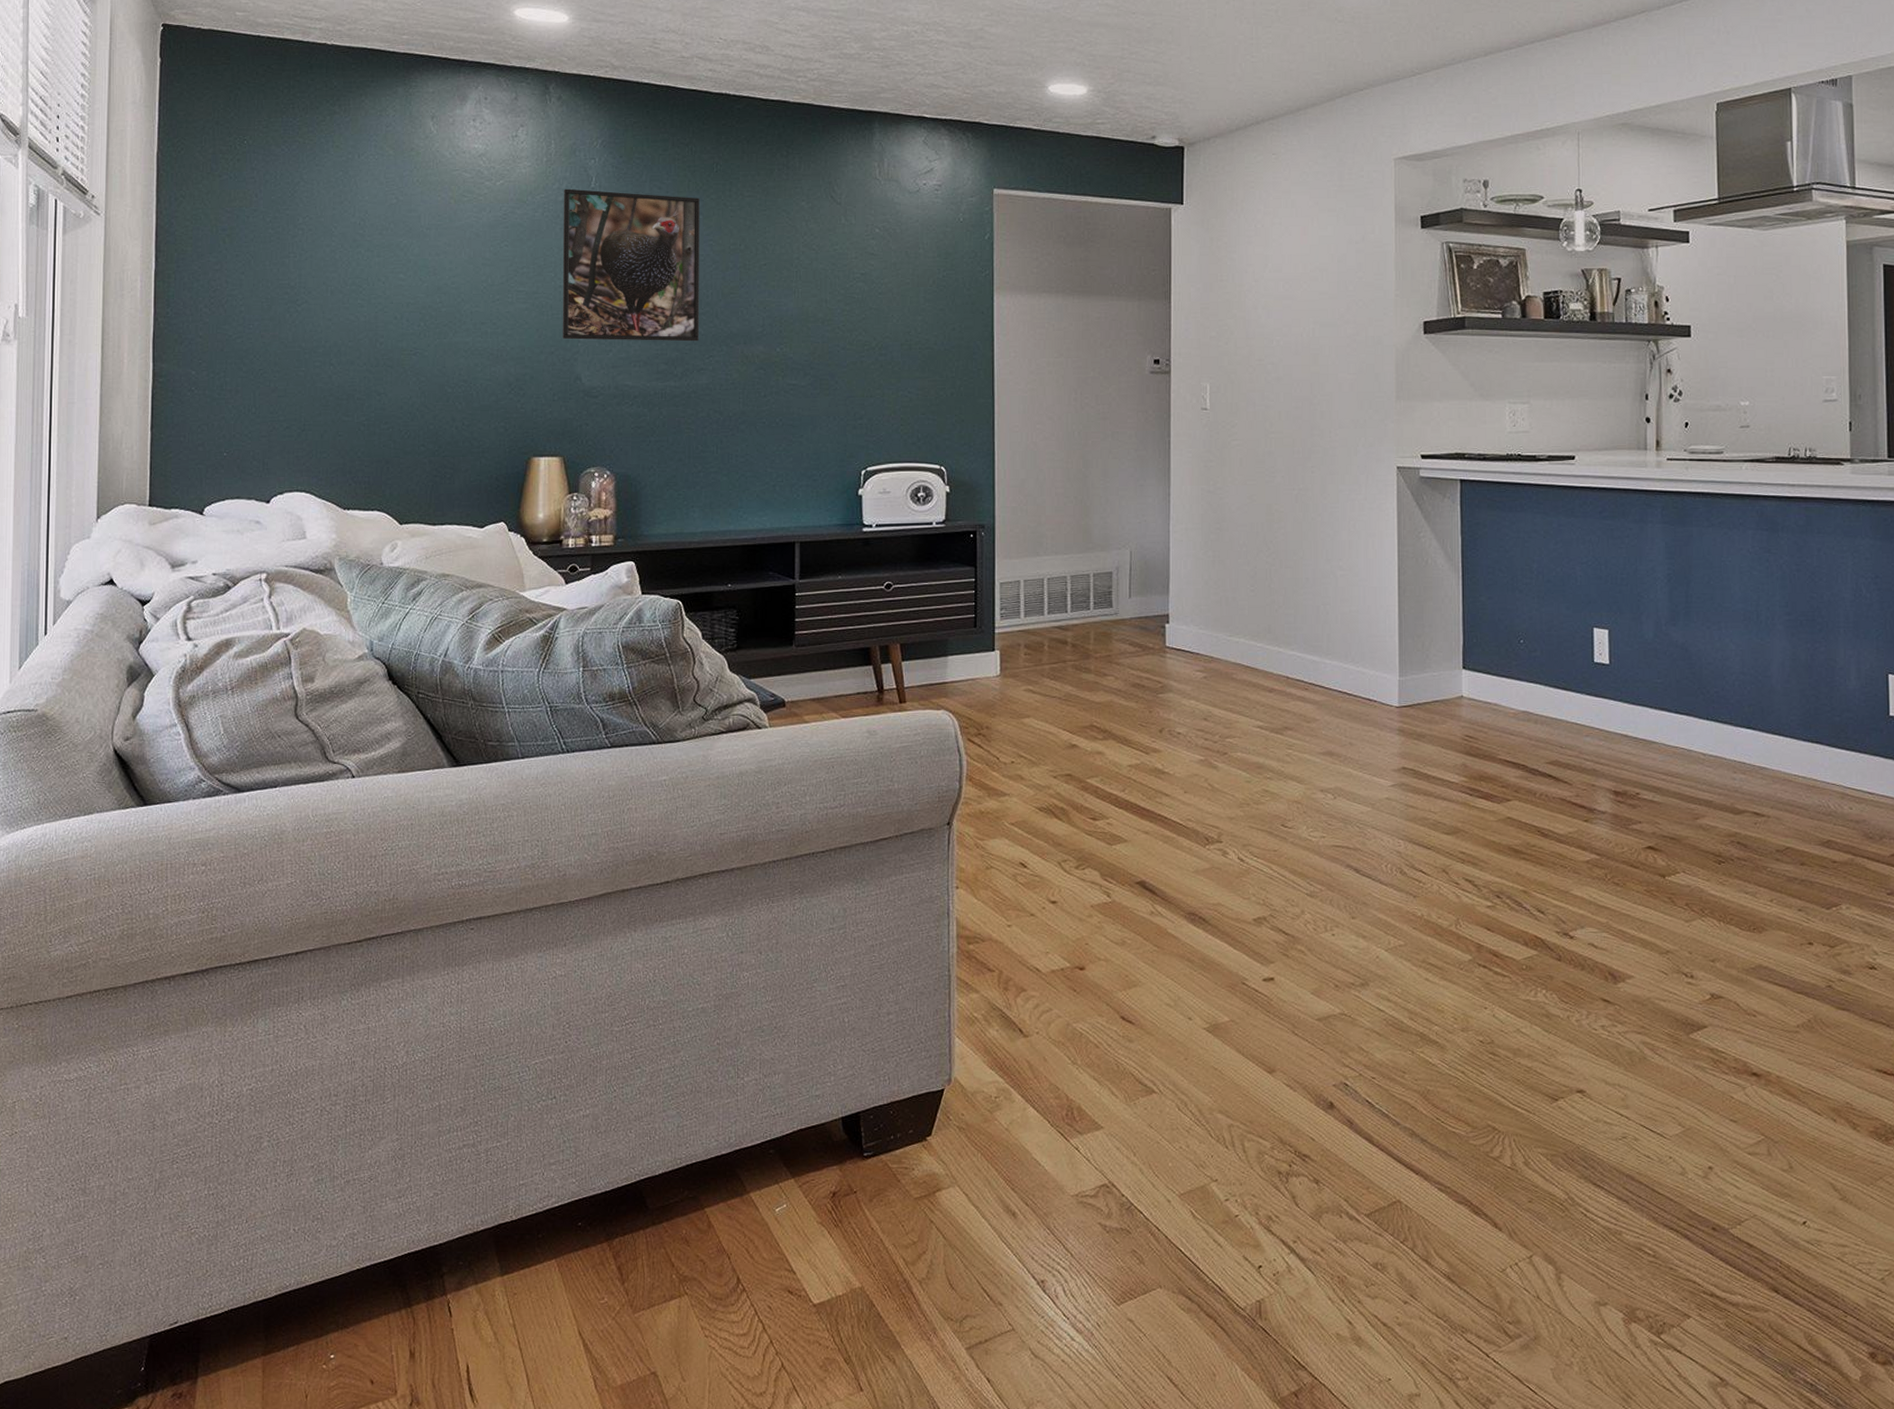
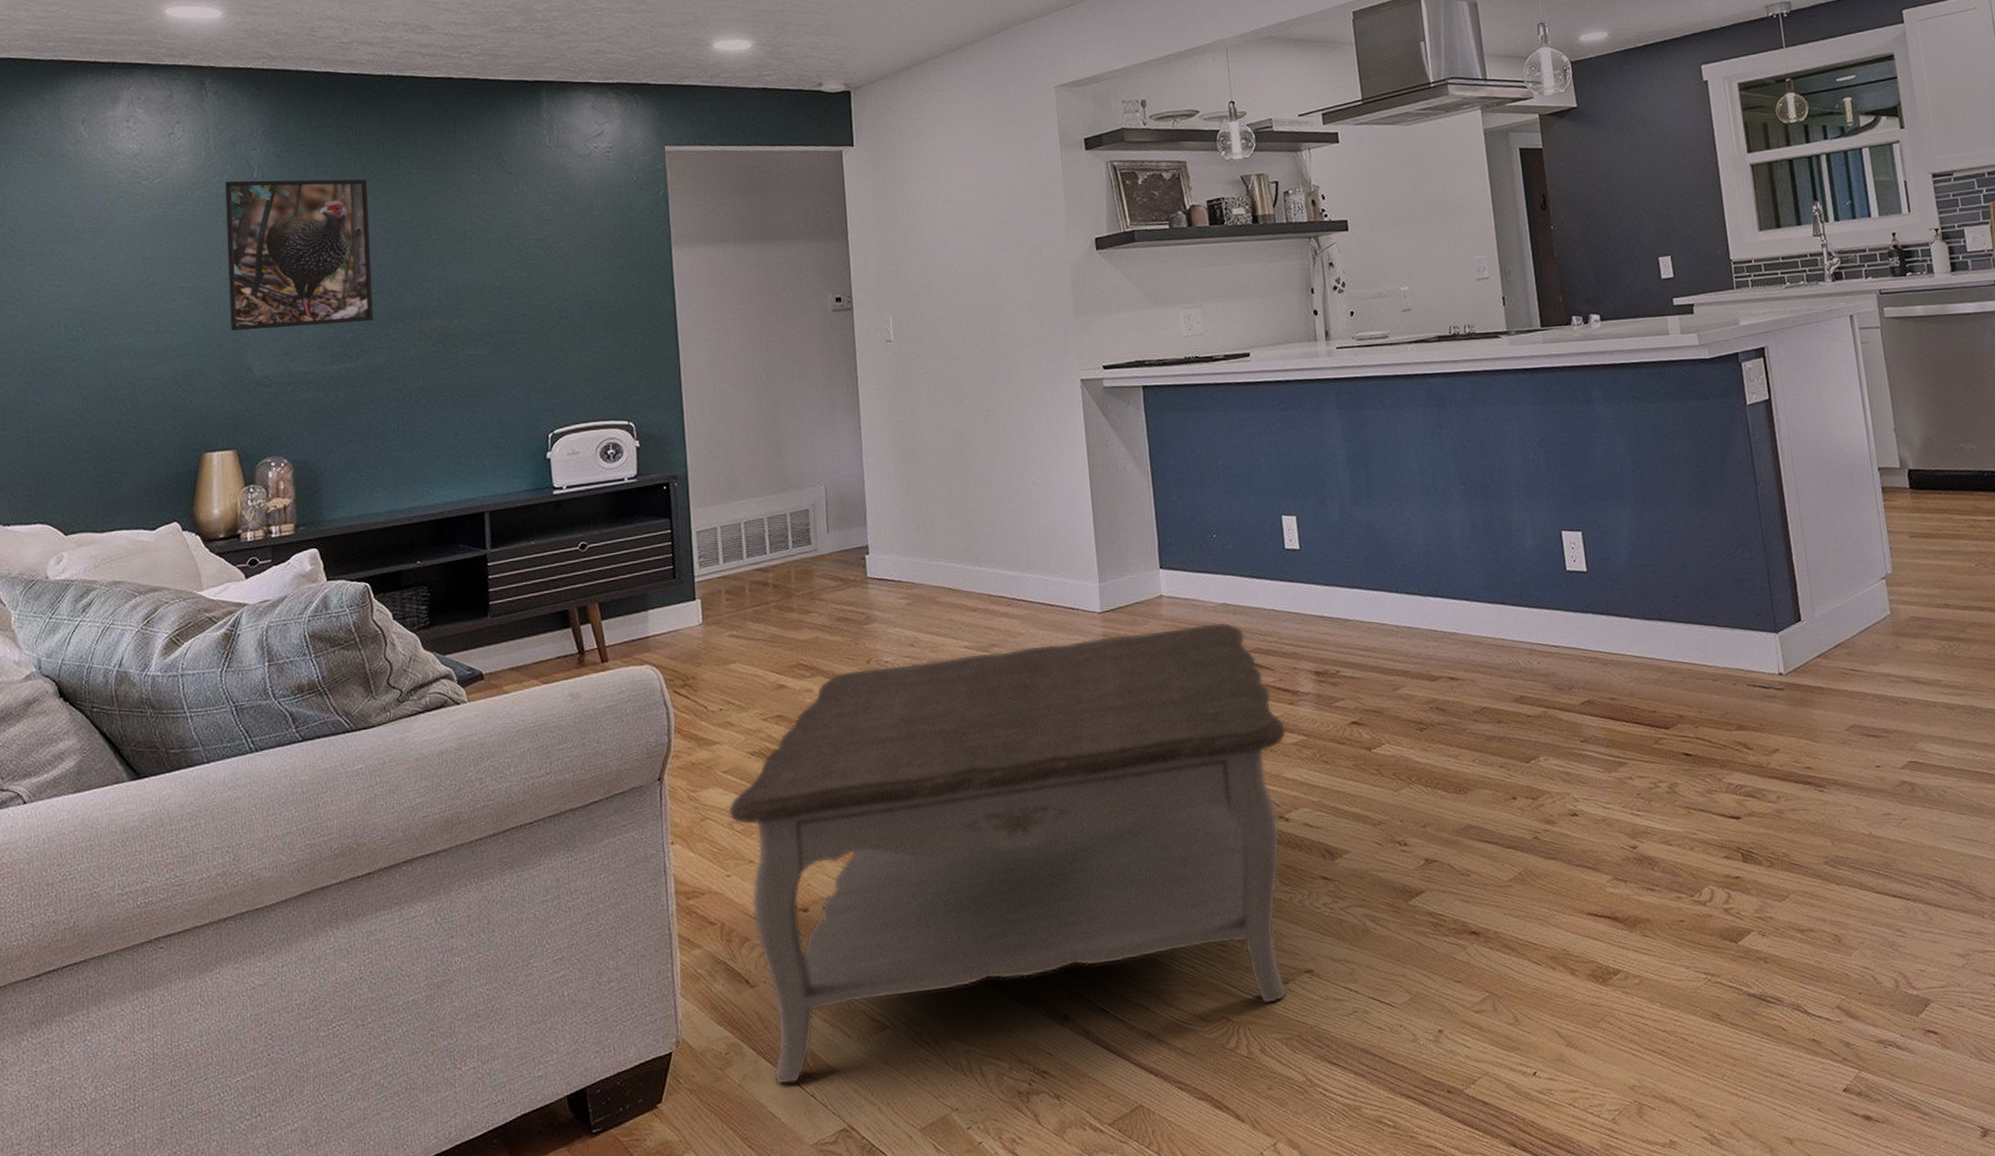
coffee table: none [1013,730,1579,1135] -> present [728,622,1287,1085]

